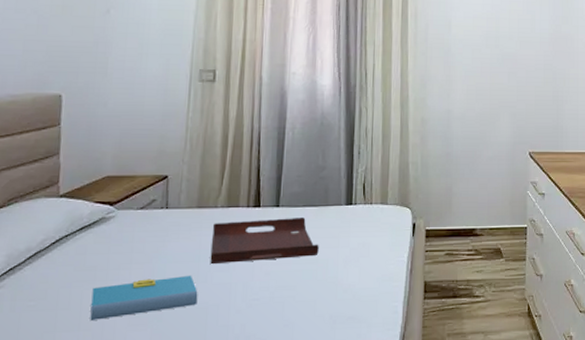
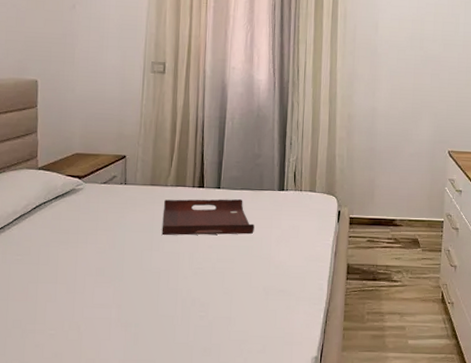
book: present [90,275,198,320] -> none [65,243,152,276]

